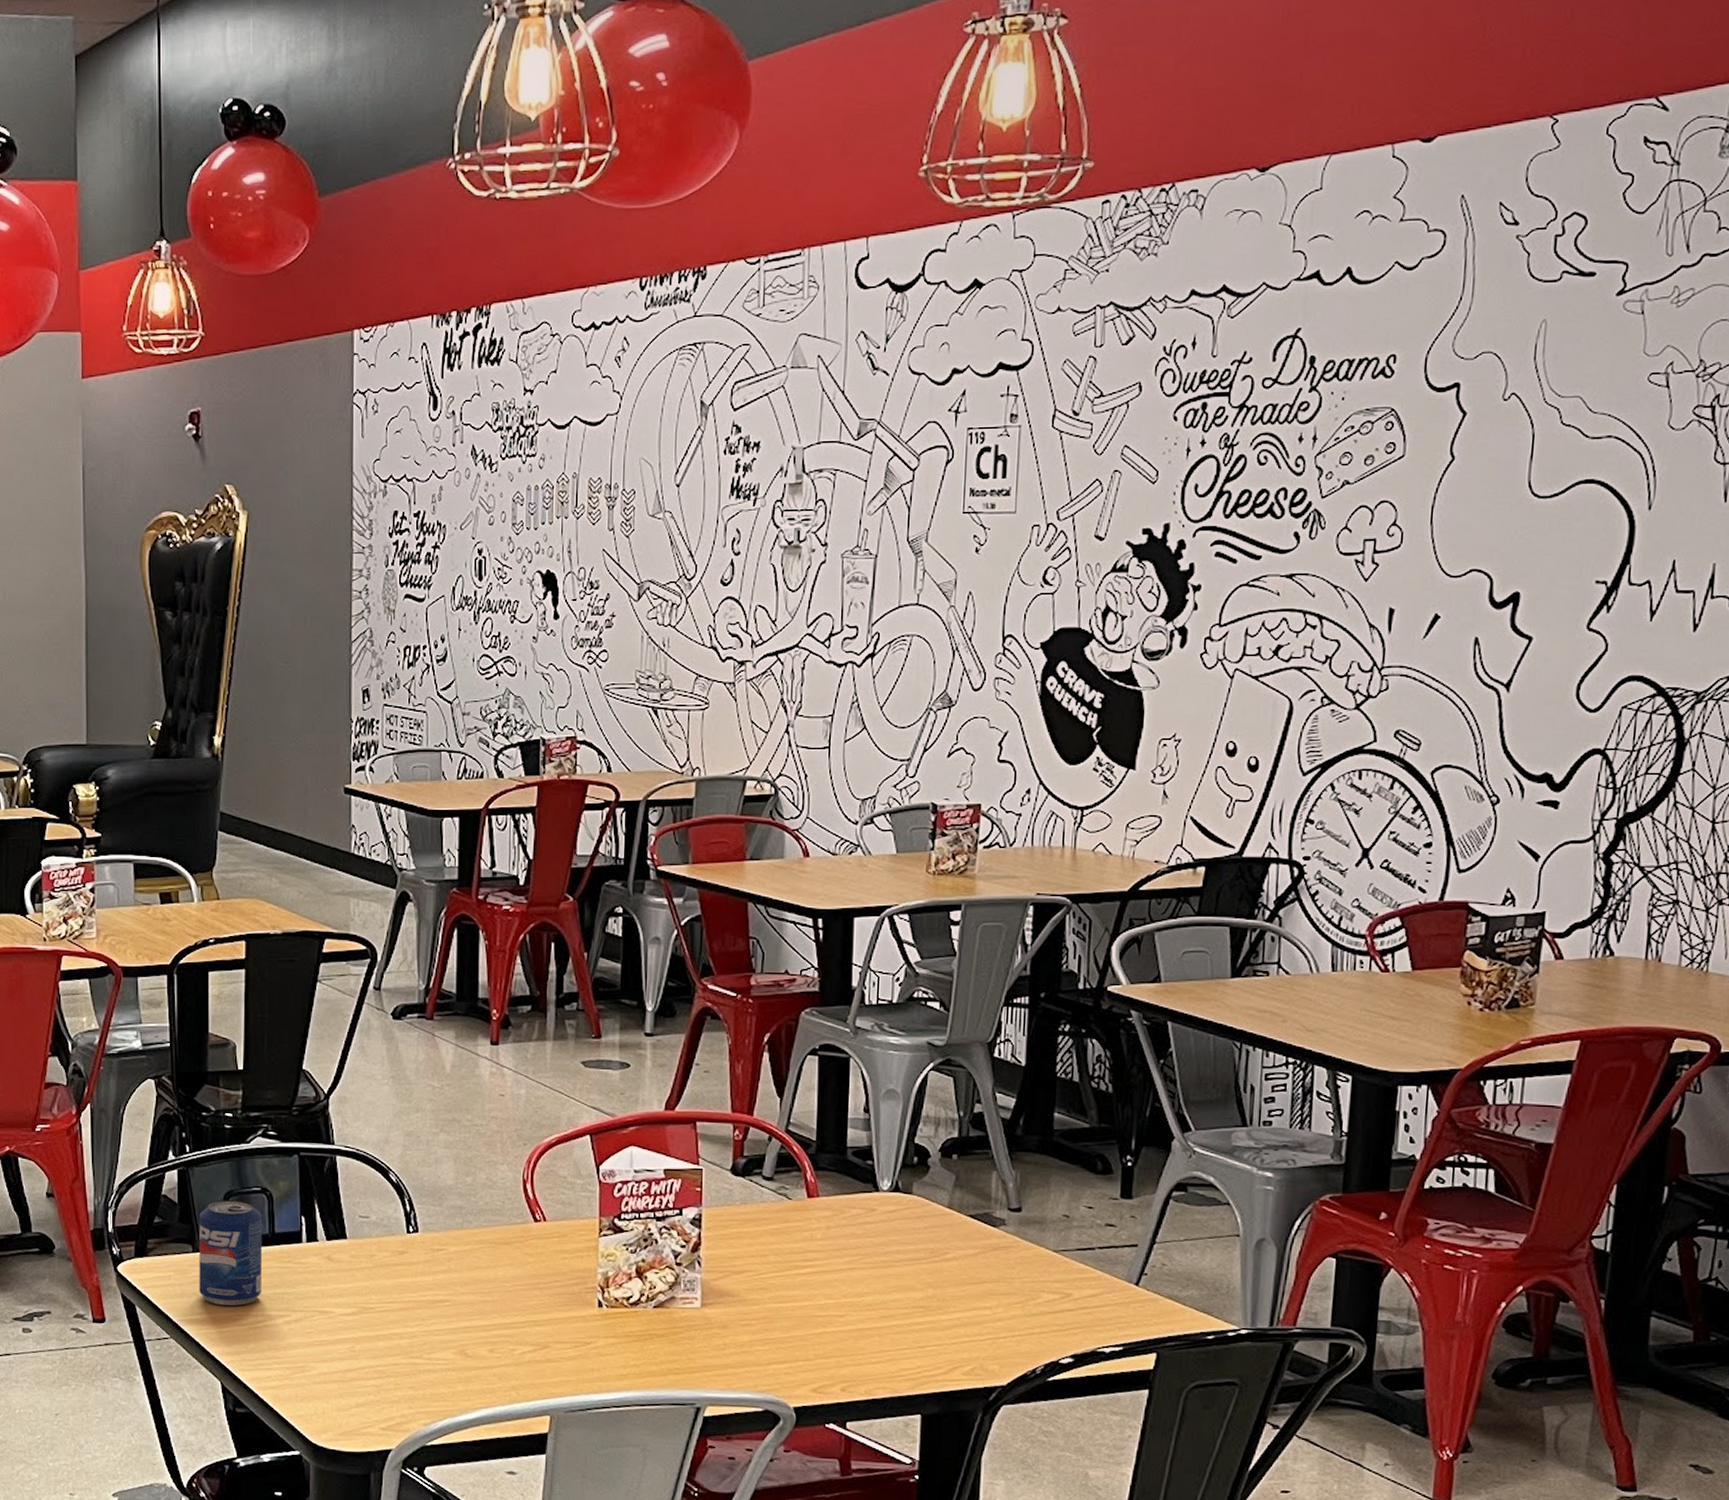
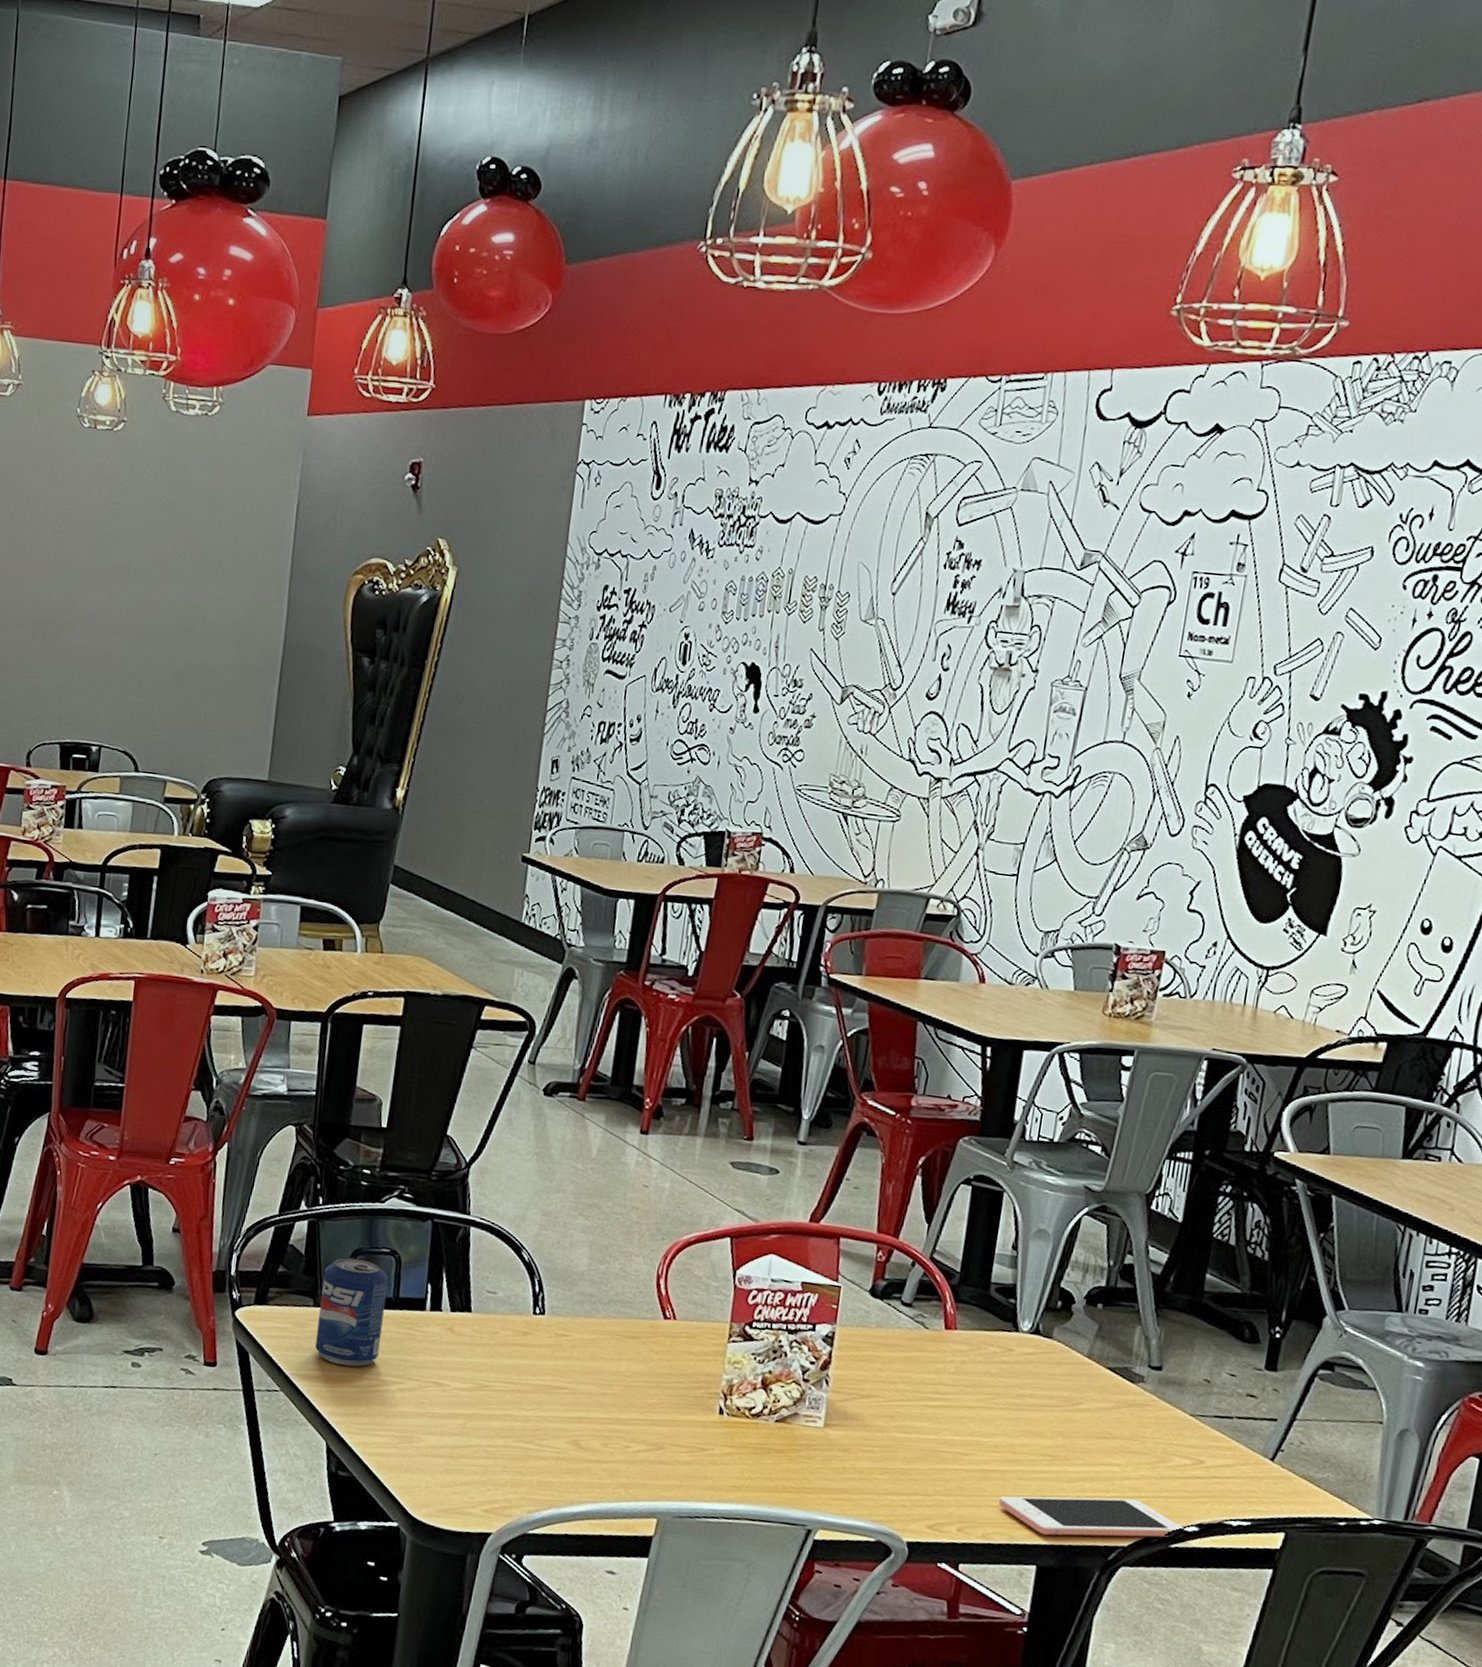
cell phone: none [878,1339,1059,1385] -> present [999,1496,1184,1537]

